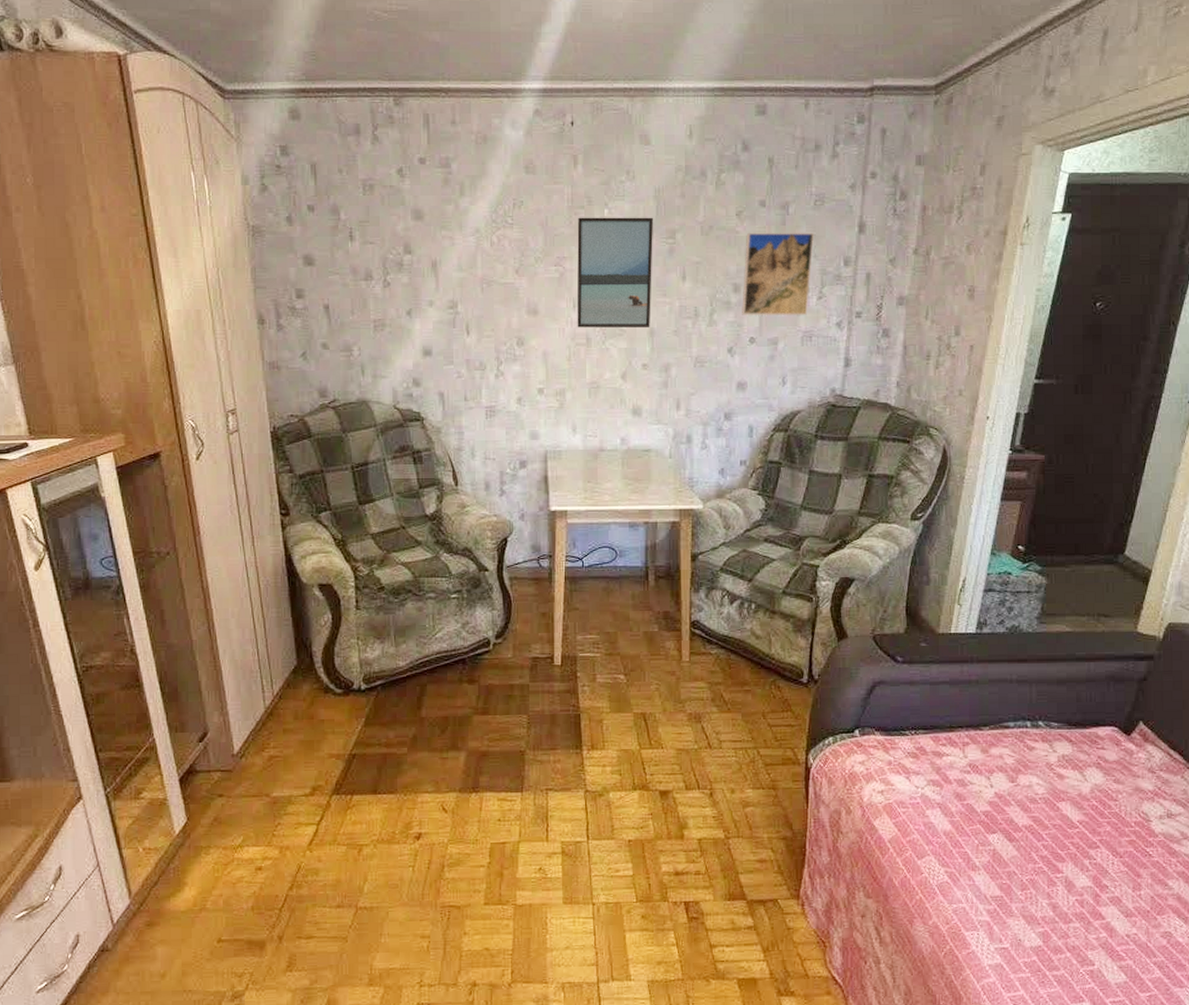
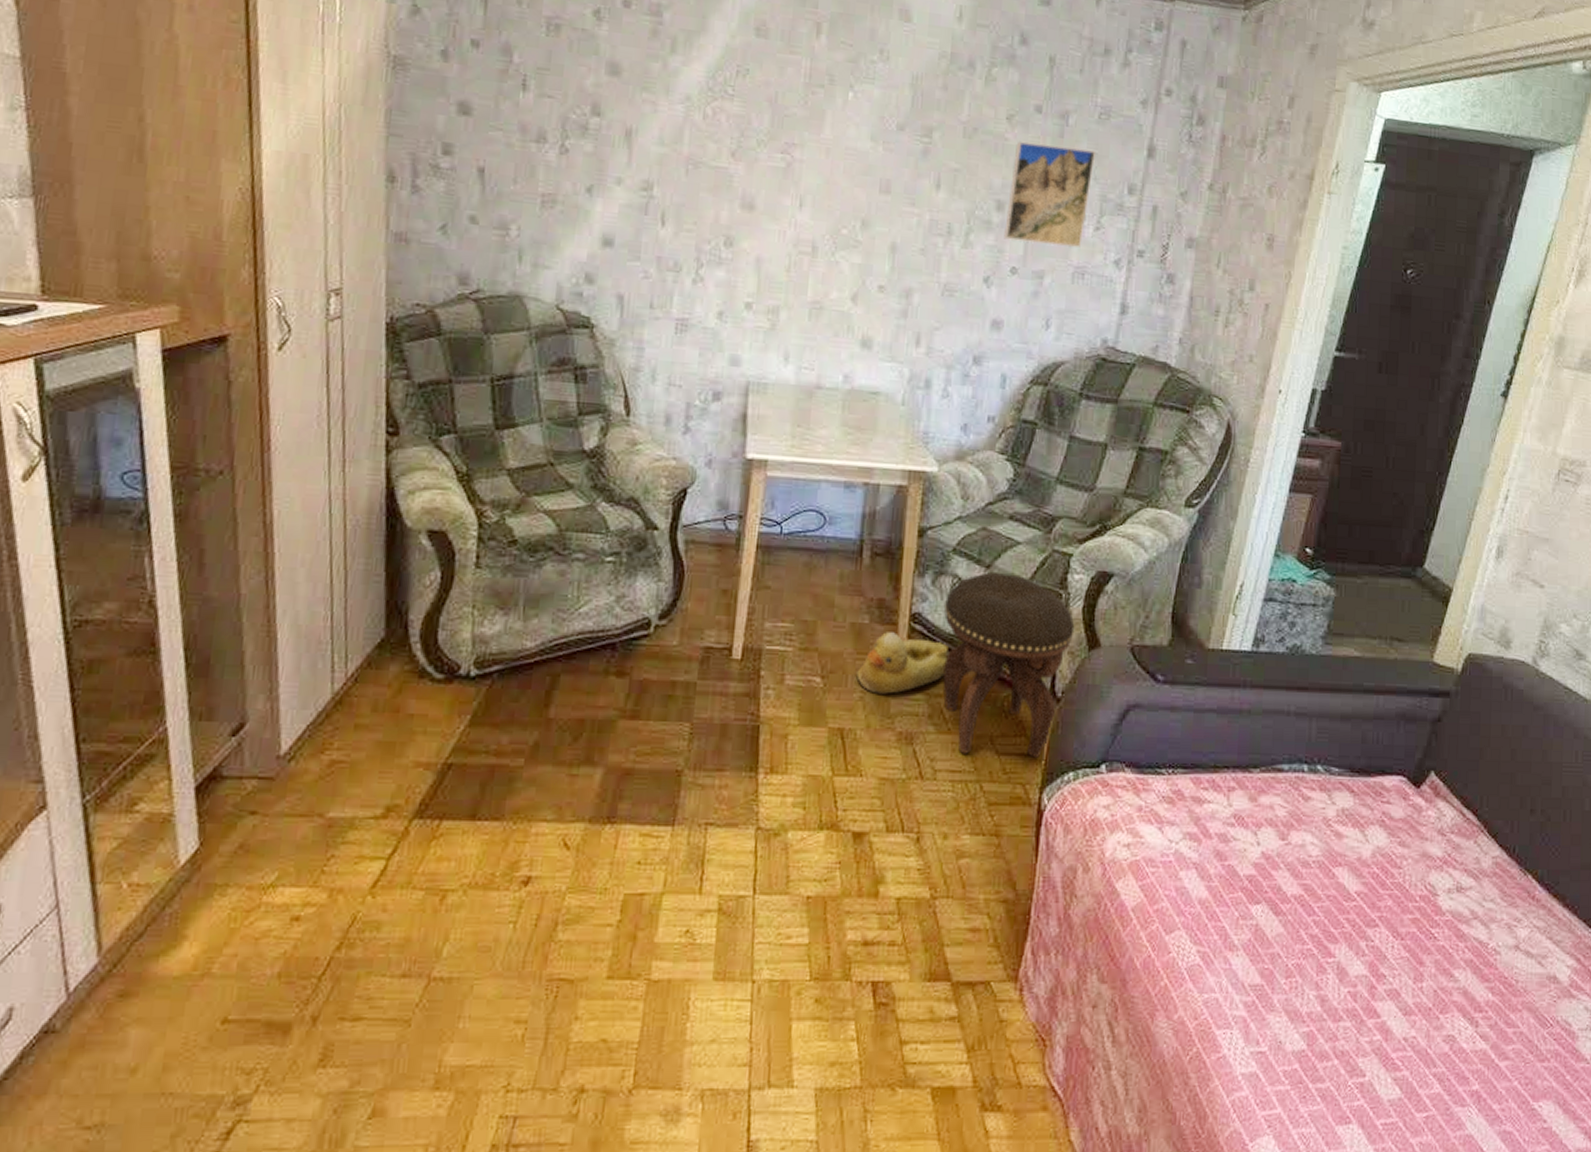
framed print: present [577,217,654,328] -> none [802,97,908,241]
rubber duck: none [652,637,723,685] -> present [856,632,948,694]
footstool: none [718,585,825,727] -> present [943,572,1075,758]

